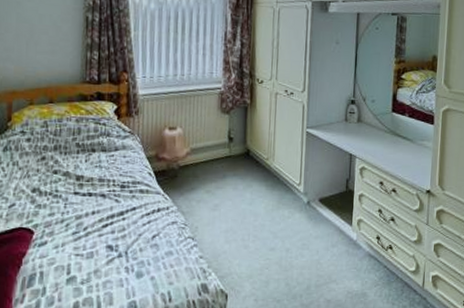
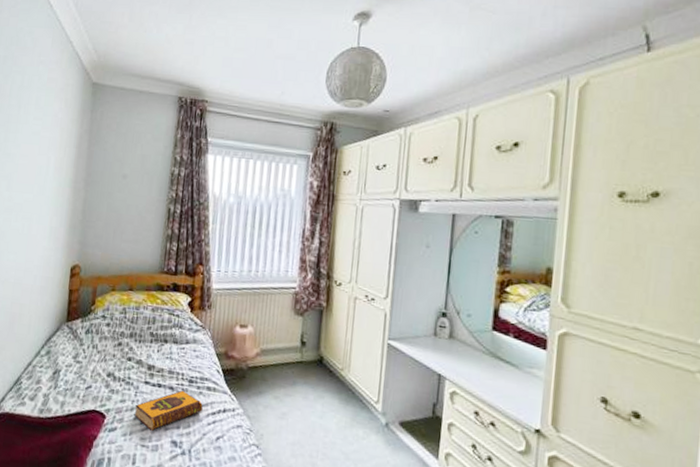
hardback book: none [65,196,137,239] -> present [134,390,203,431]

